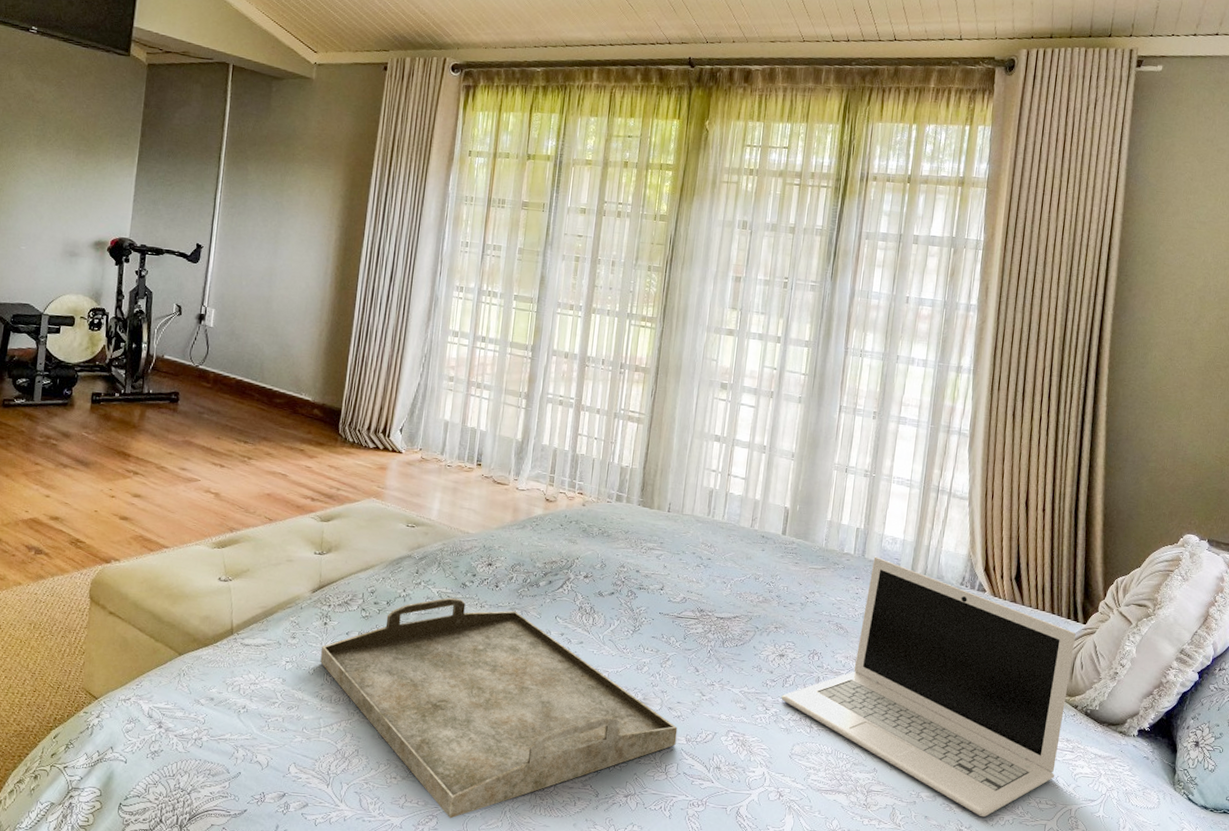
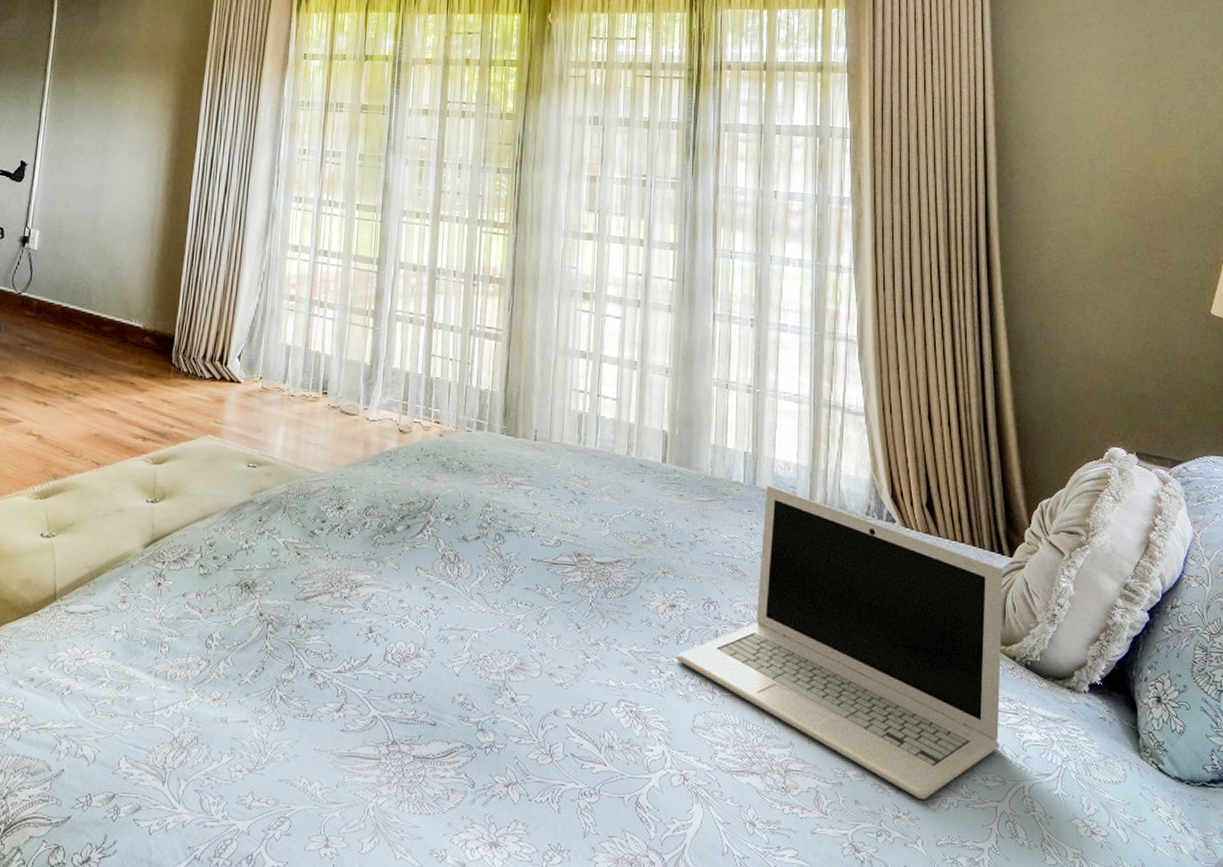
serving tray: present [320,597,678,819] -> none [154,548,561,821]

